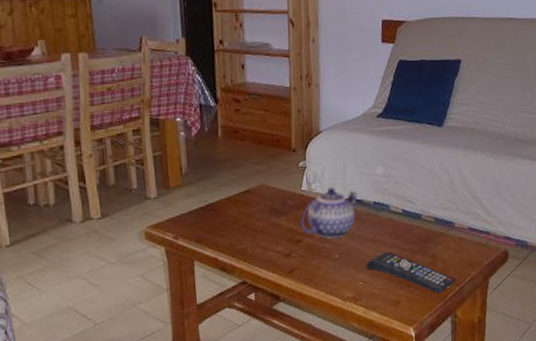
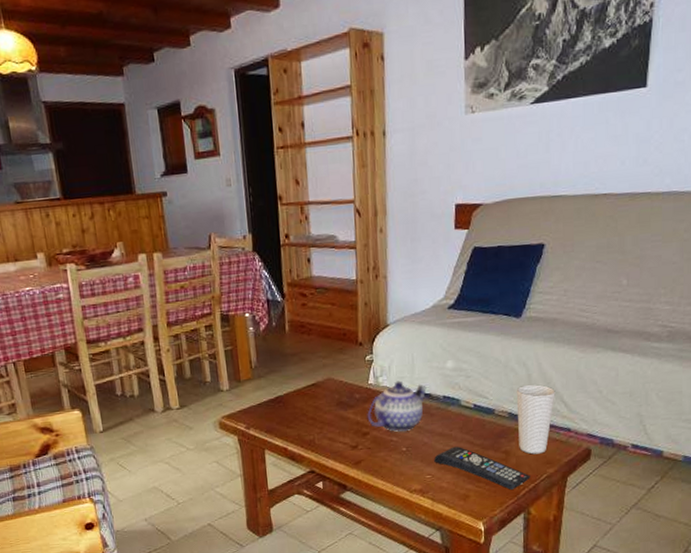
cup: none [440,190,475,258] -> present [516,384,555,455]

